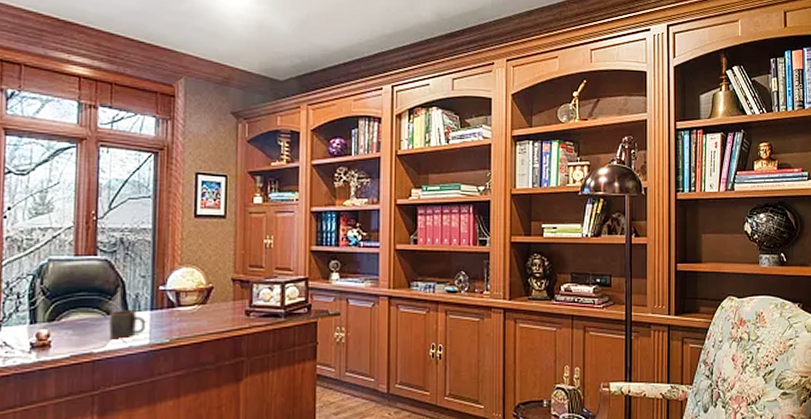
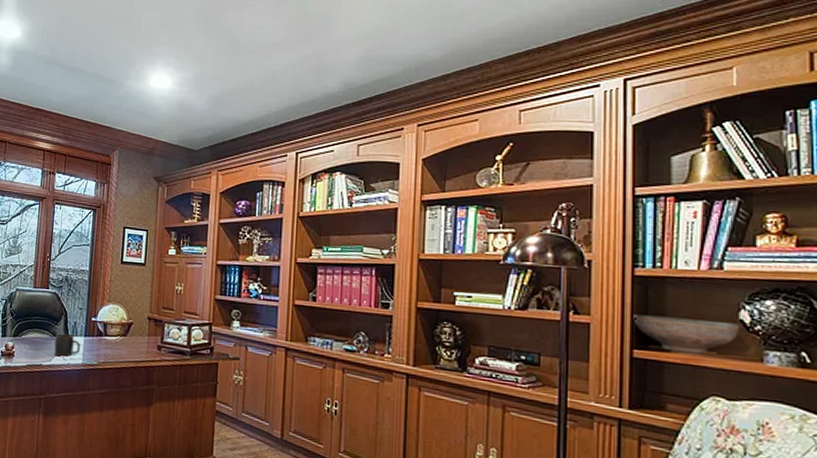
decorative bowl: none [676,233,746,262] -> present [633,314,742,355]

